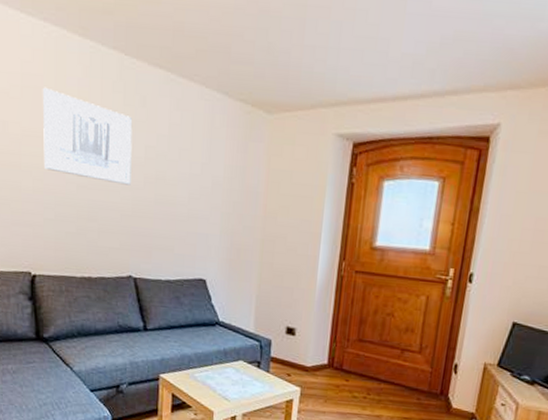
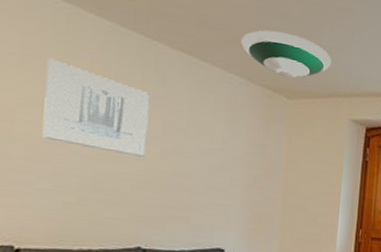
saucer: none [218,32,316,89] -> present [241,30,332,78]

